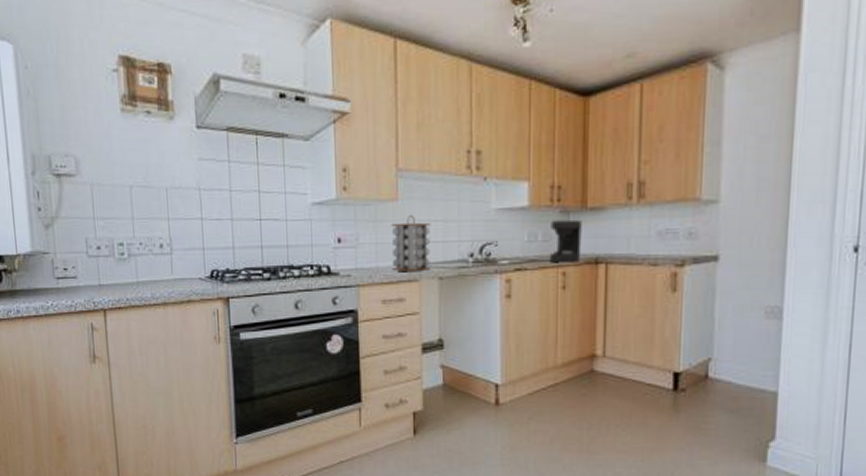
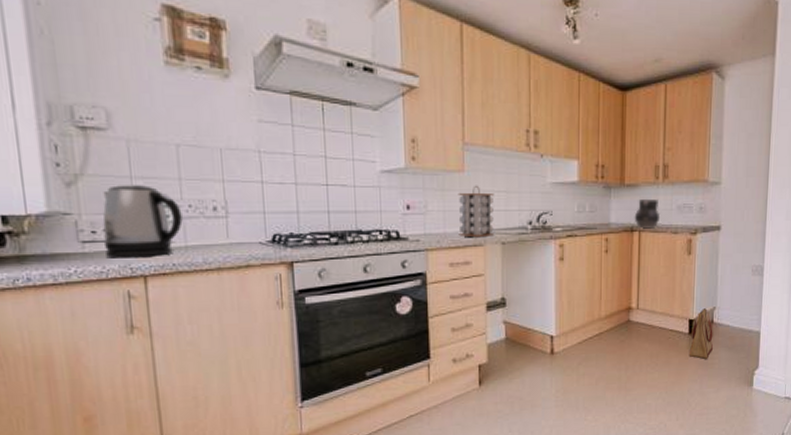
kettle: none [72,224,135,293] -> present [102,184,183,258]
coffee maker: present [550,219,582,263] -> none [596,194,621,231]
ceramic jug: none [599,224,635,260] -> present [634,199,661,229]
shopping bag: none [673,359,708,423] -> present [689,308,713,359]

